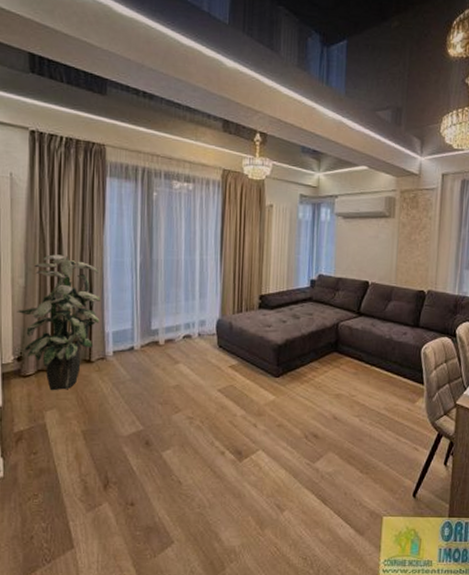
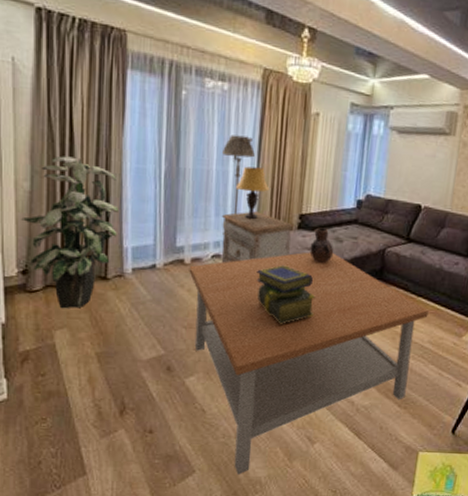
coffee table: none [163,328,382,544] -> present [189,252,429,475]
floor lamp: none [190,228,218,298] -> present [222,135,255,214]
nightstand: none [190,295,256,343] -> present [221,211,295,264]
table lamp: none [202,255,232,302] -> present [235,166,270,220]
stack of books: none [223,342,278,397] -> present [256,265,315,324]
vase: none [270,306,292,338] -> present [309,227,334,263]

